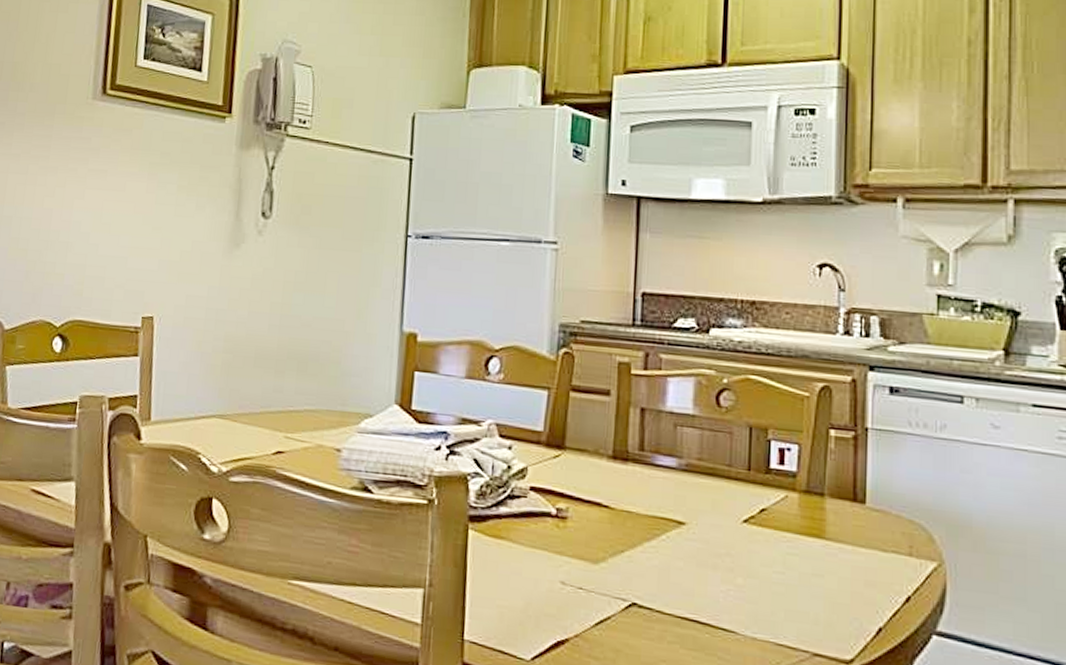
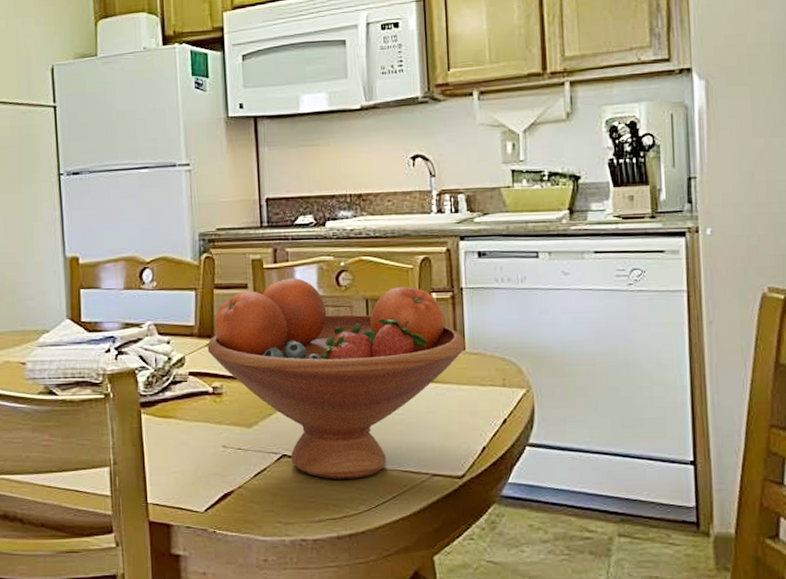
fruit bowl: none [555,389,866,646] -> present [207,278,465,479]

